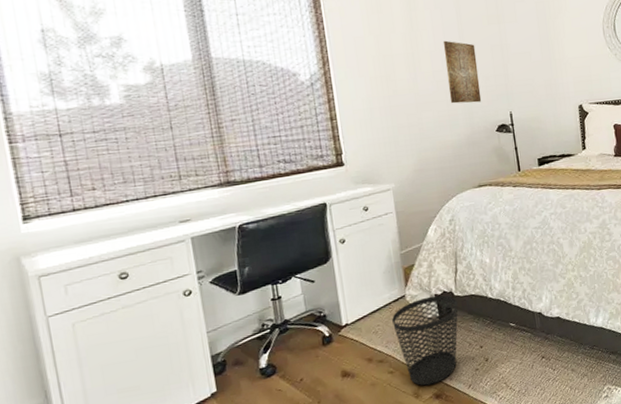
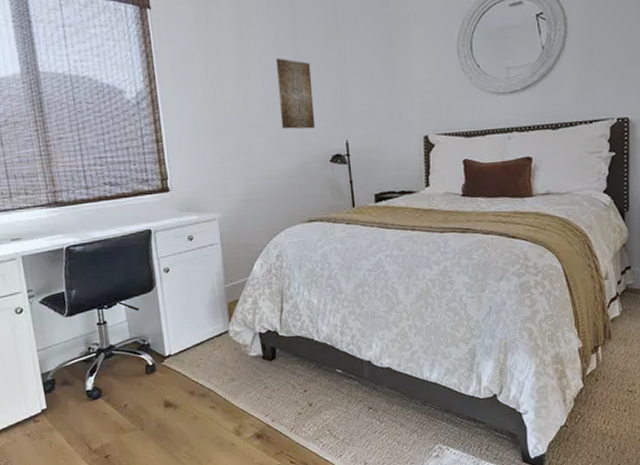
wastebasket: present [392,295,458,386] -> none [215,334,283,424]

